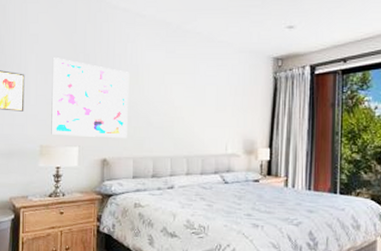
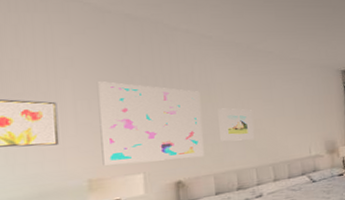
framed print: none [142,91,173,127] -> present [218,108,254,141]

